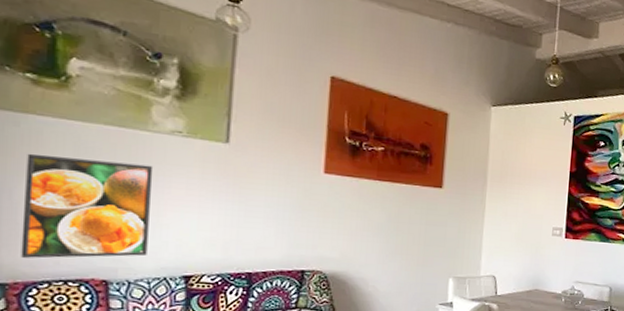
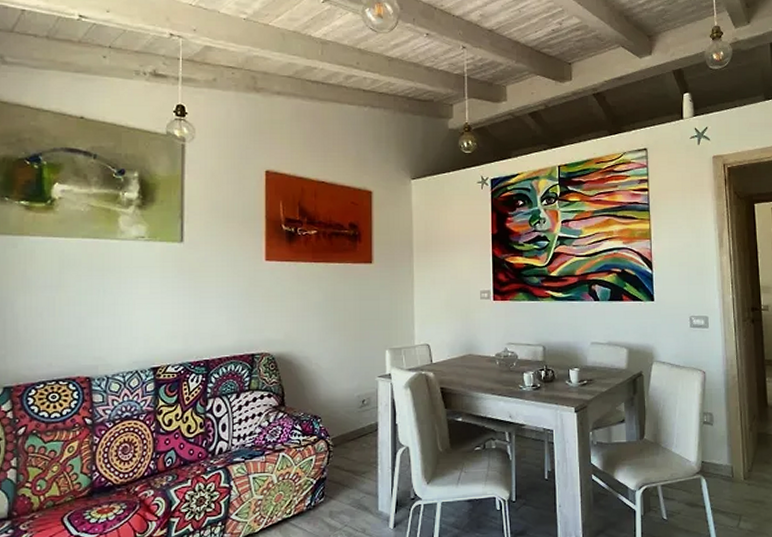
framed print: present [21,153,154,259] -> none [22,270,123,362]

